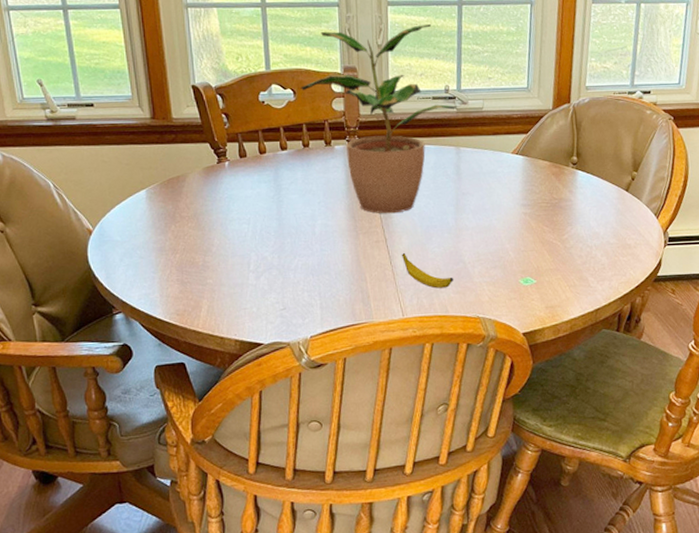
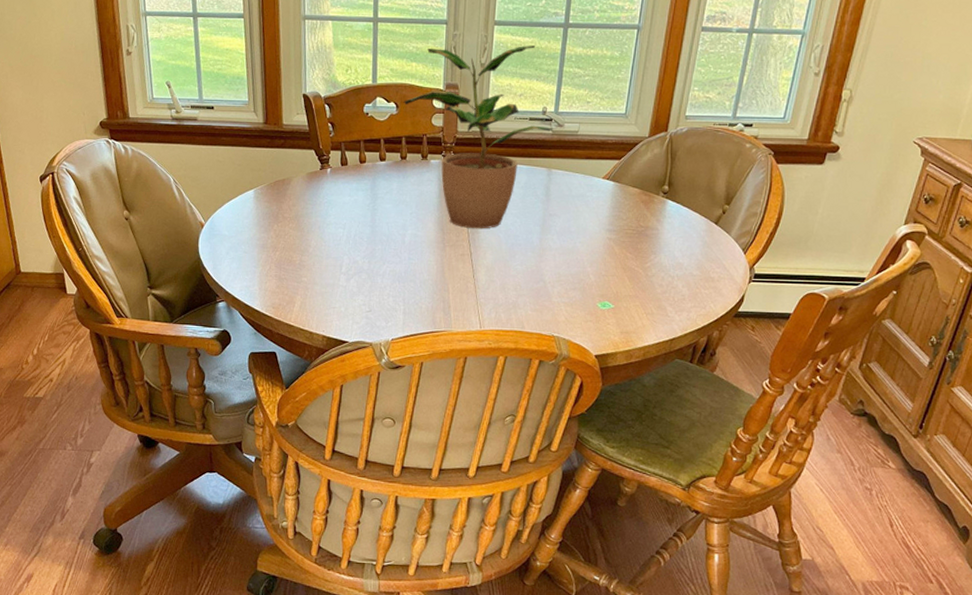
banana: present [401,253,453,289] -> none [484,268,532,305]

